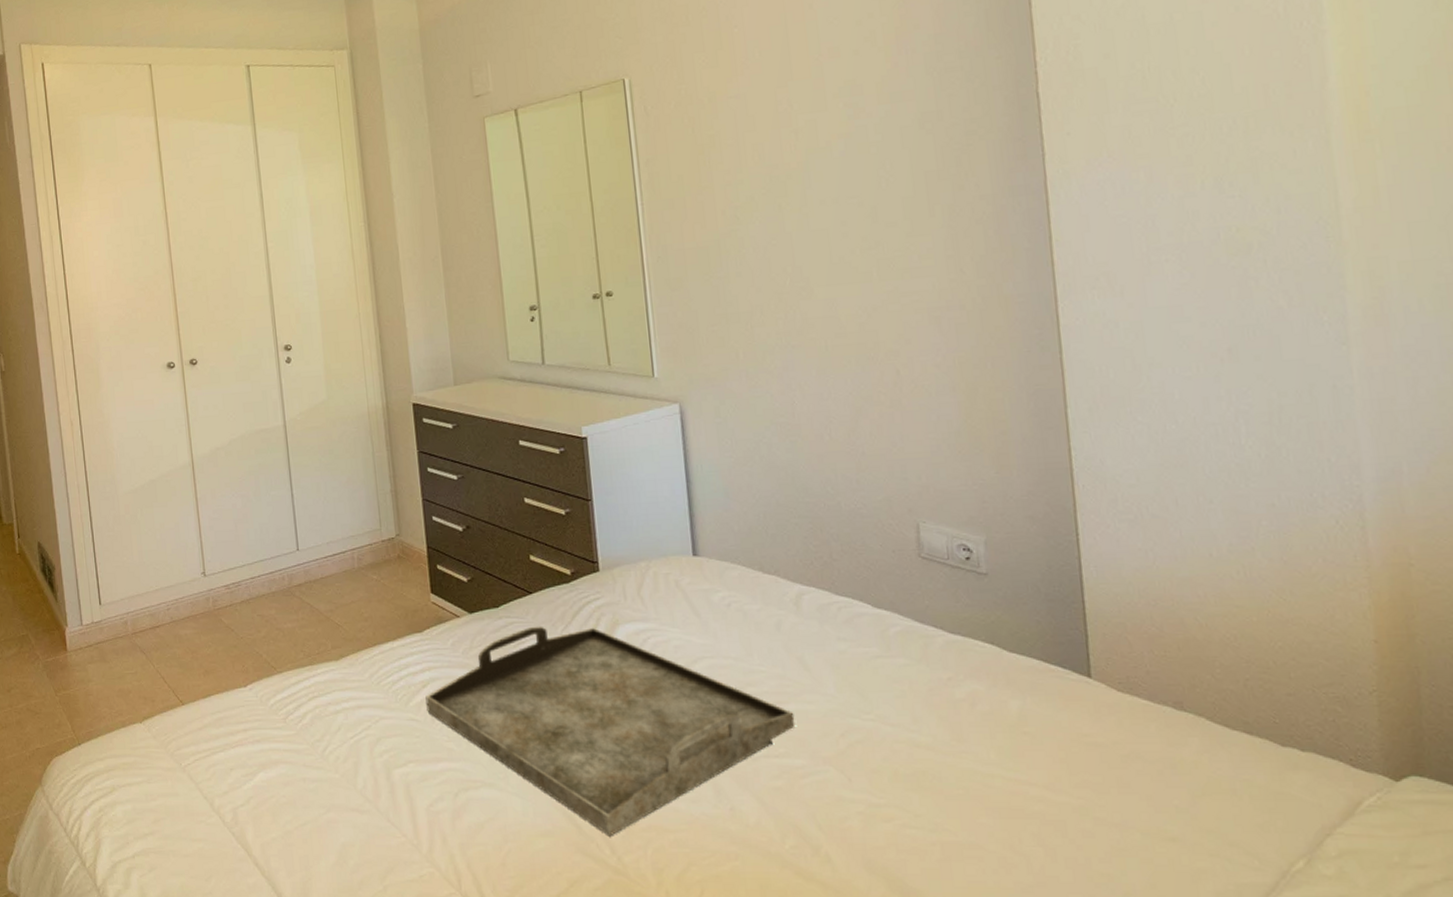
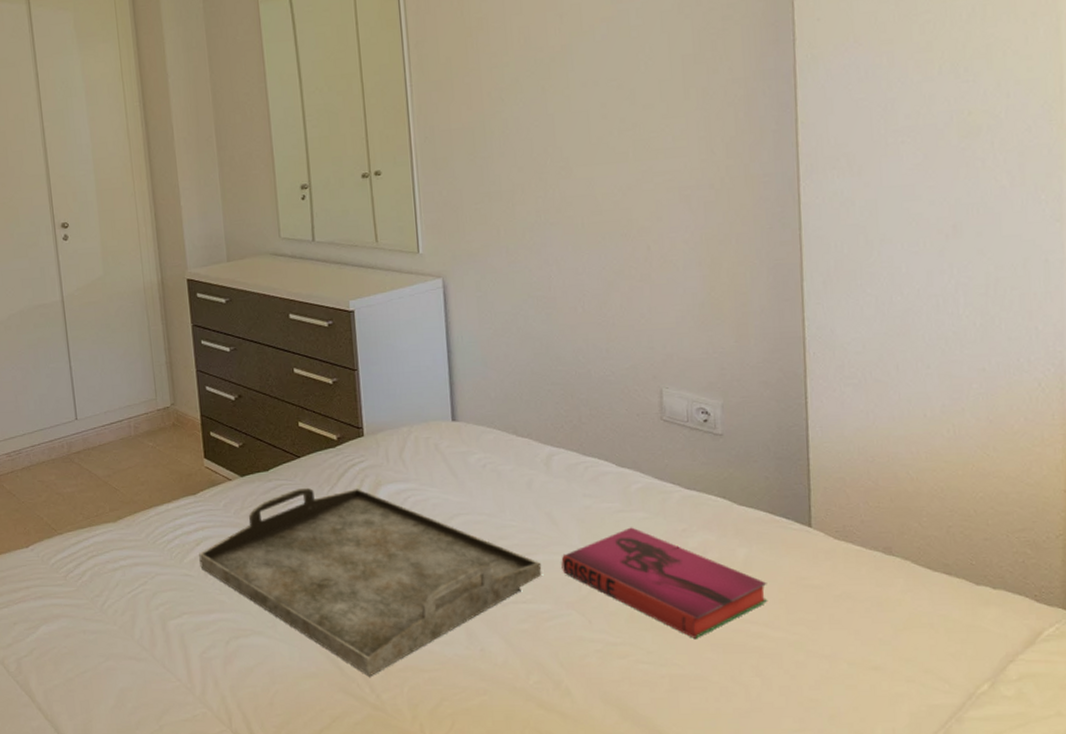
hardback book: none [815,674,1047,802] -> present [561,527,768,640]

